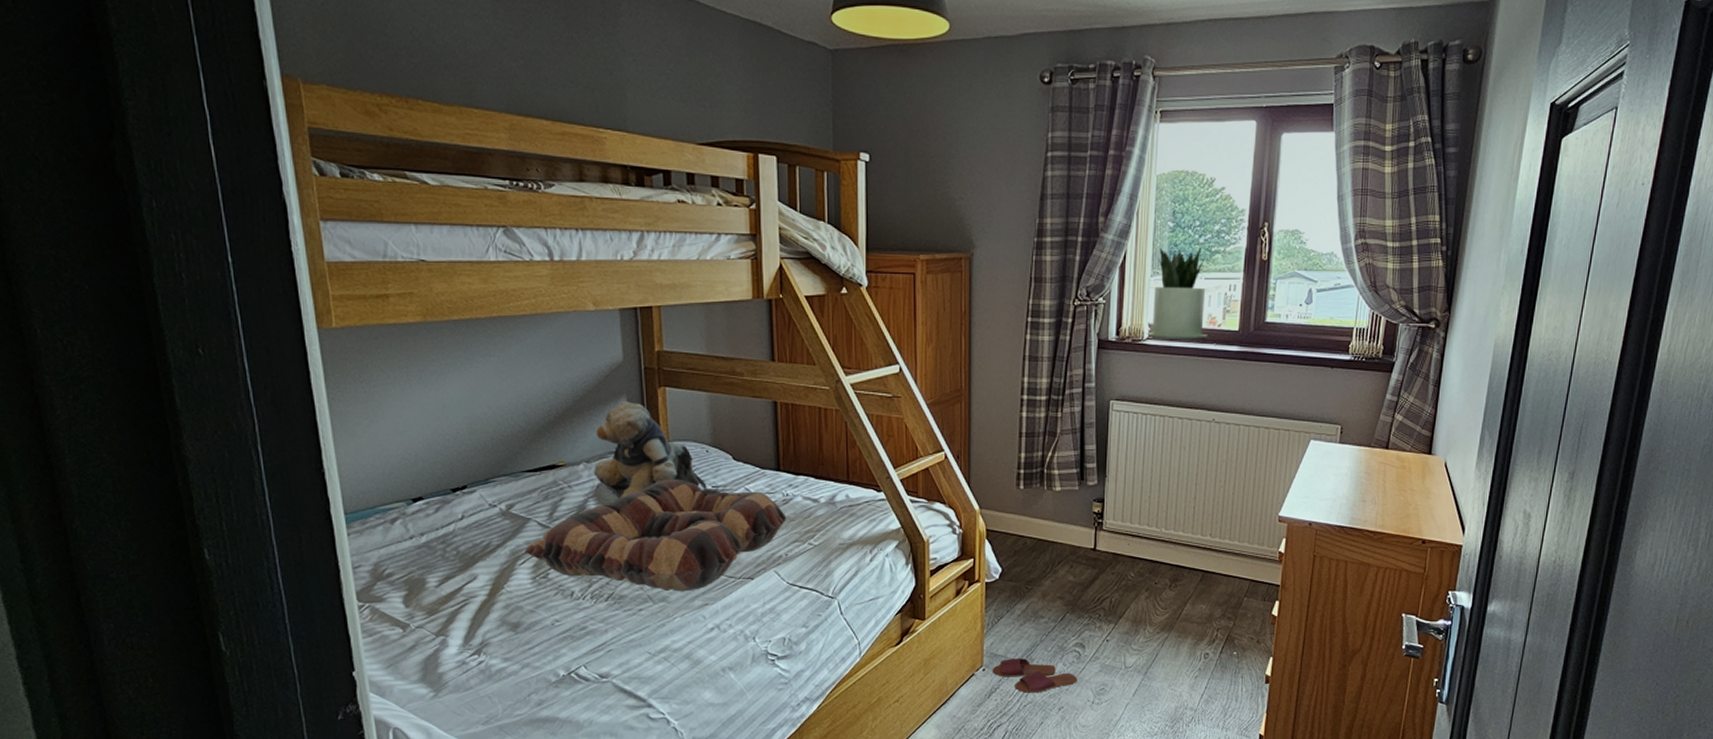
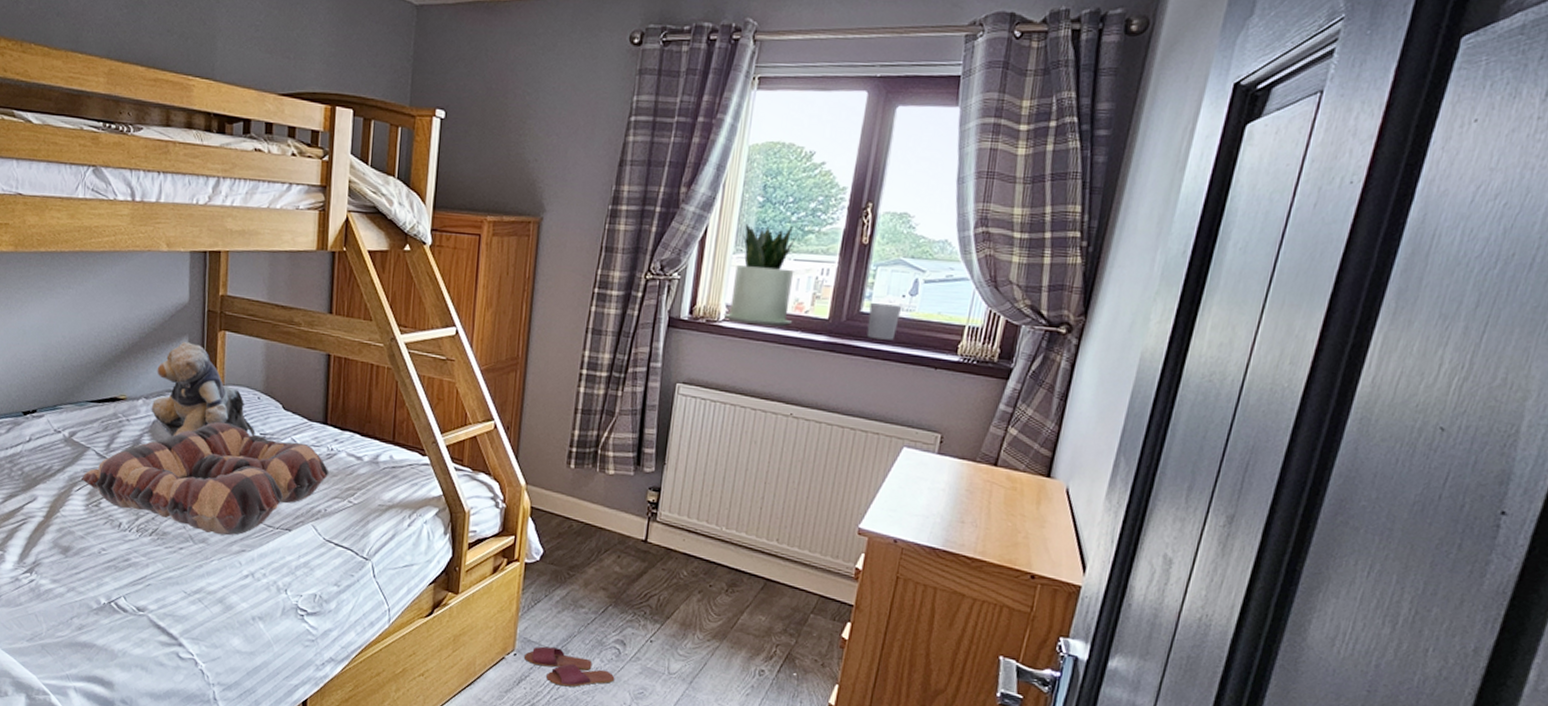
candle holder: none [1272,313,1300,346] -> present [866,303,902,340]

